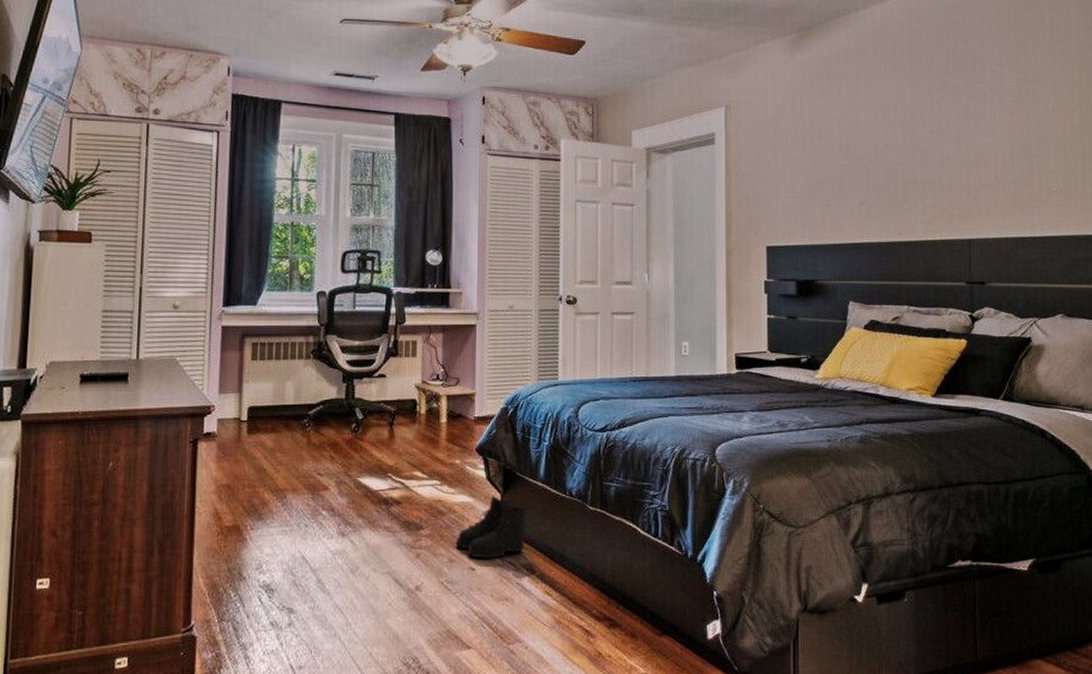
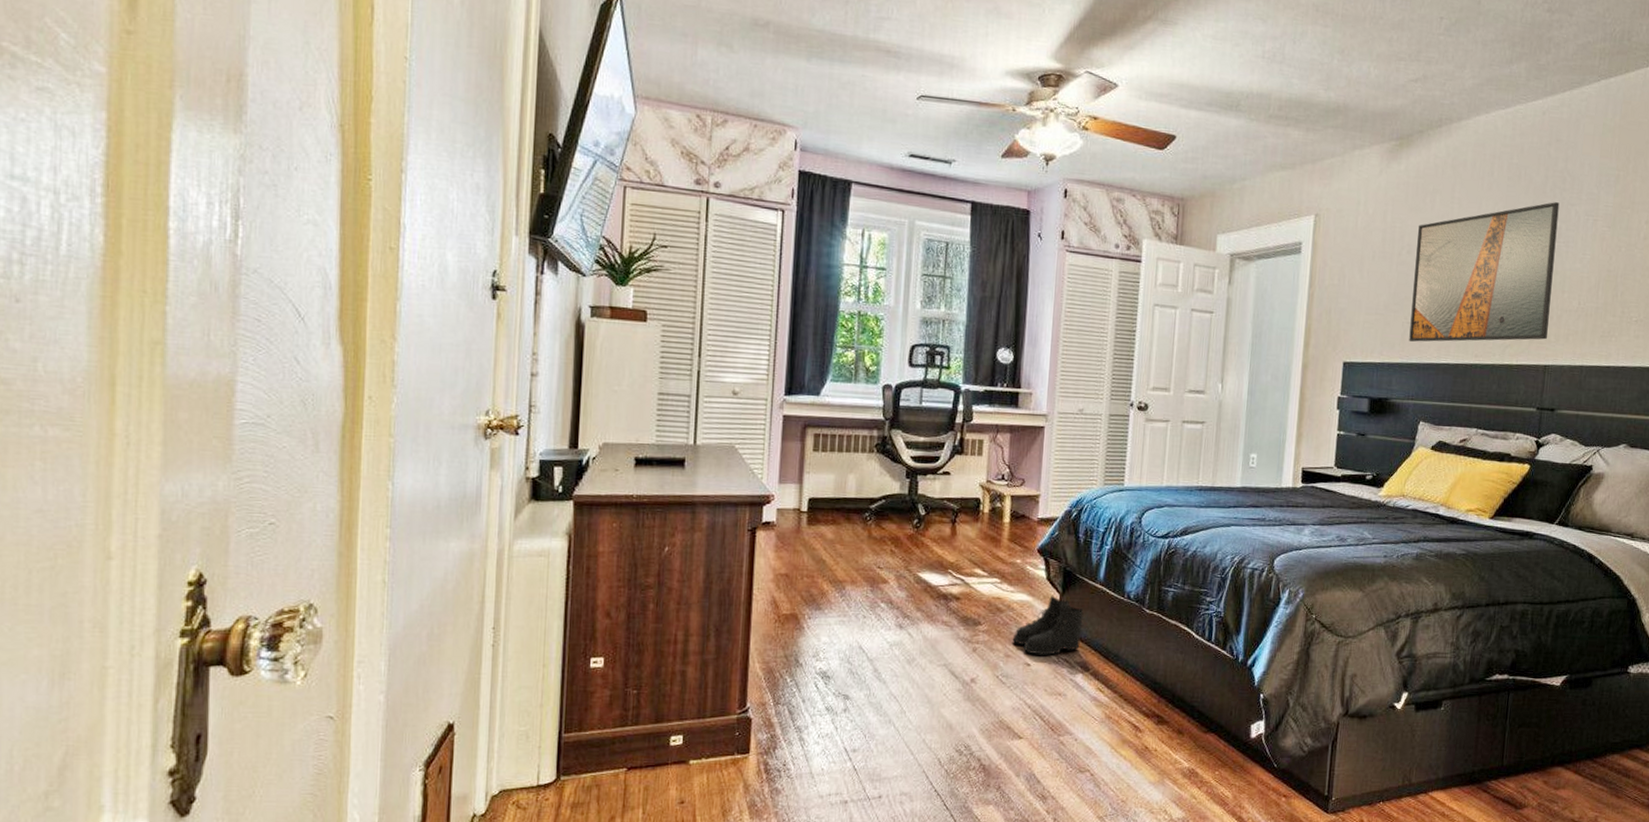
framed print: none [828,81,968,223] -> present [1409,202,1560,342]

